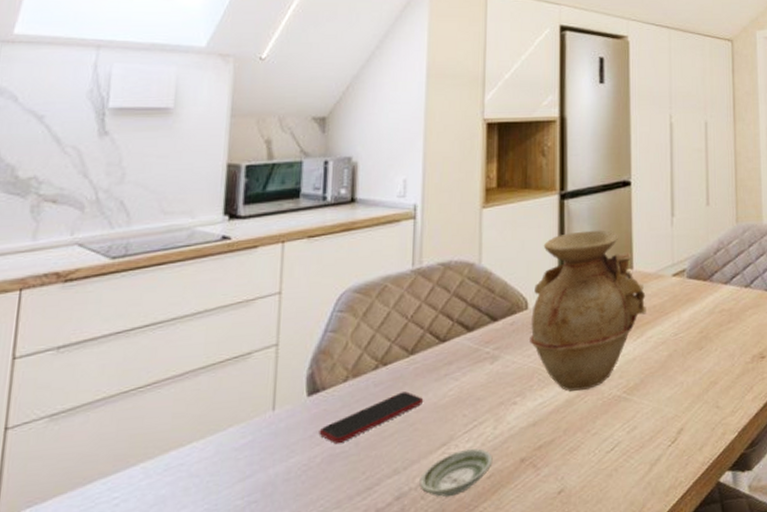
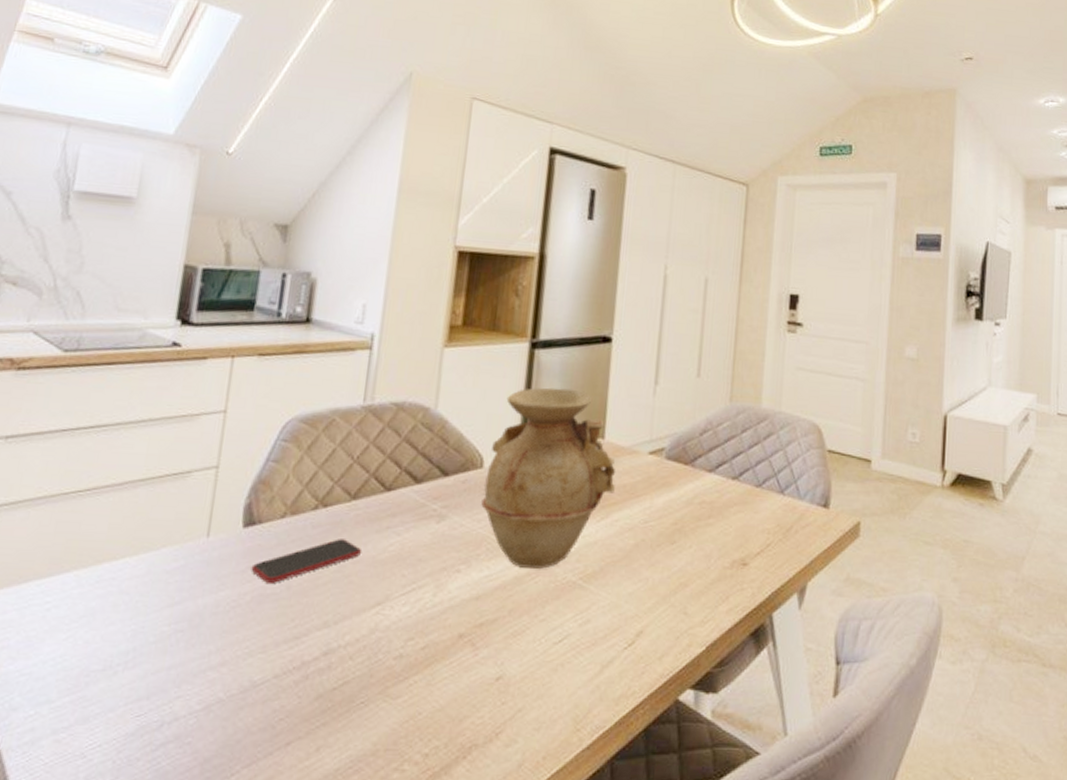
saucer: present [419,448,493,498] -> none [349,614,429,663]

